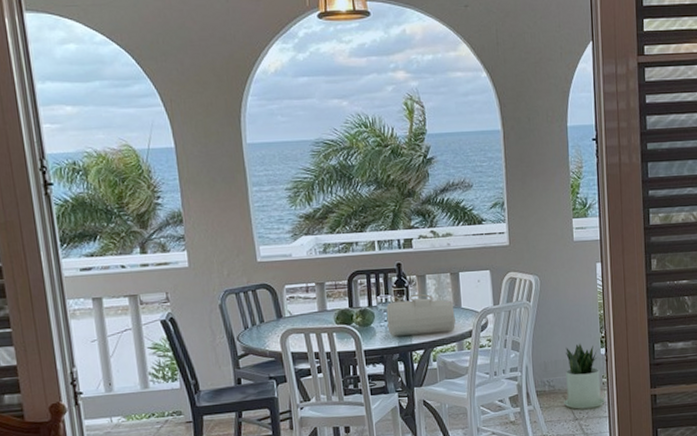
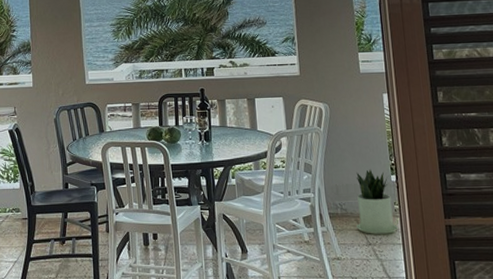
handbag: present [386,293,456,336] -> none [190,116,253,153]

